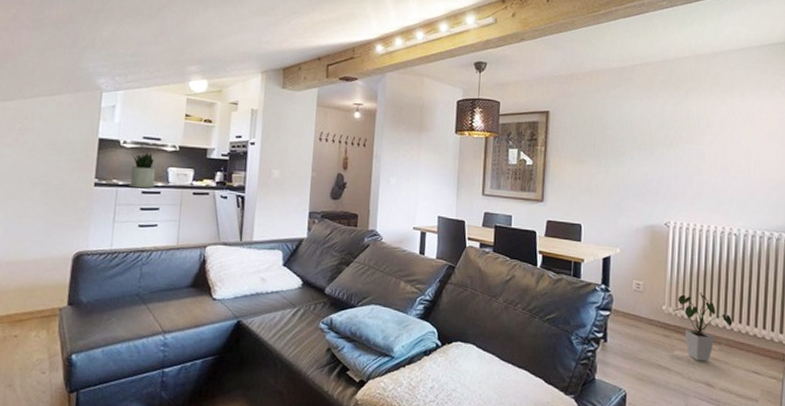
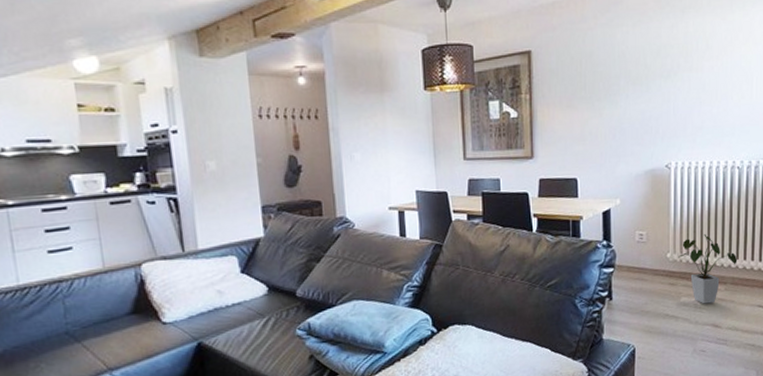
planter: present [128,152,156,189] -> none [17,159,59,207]

